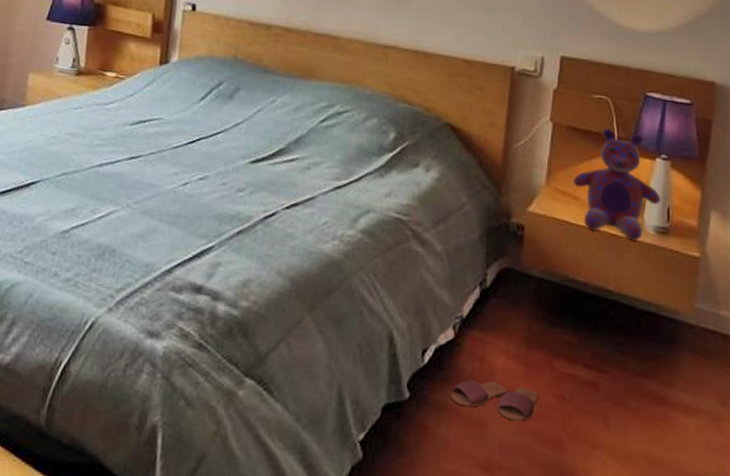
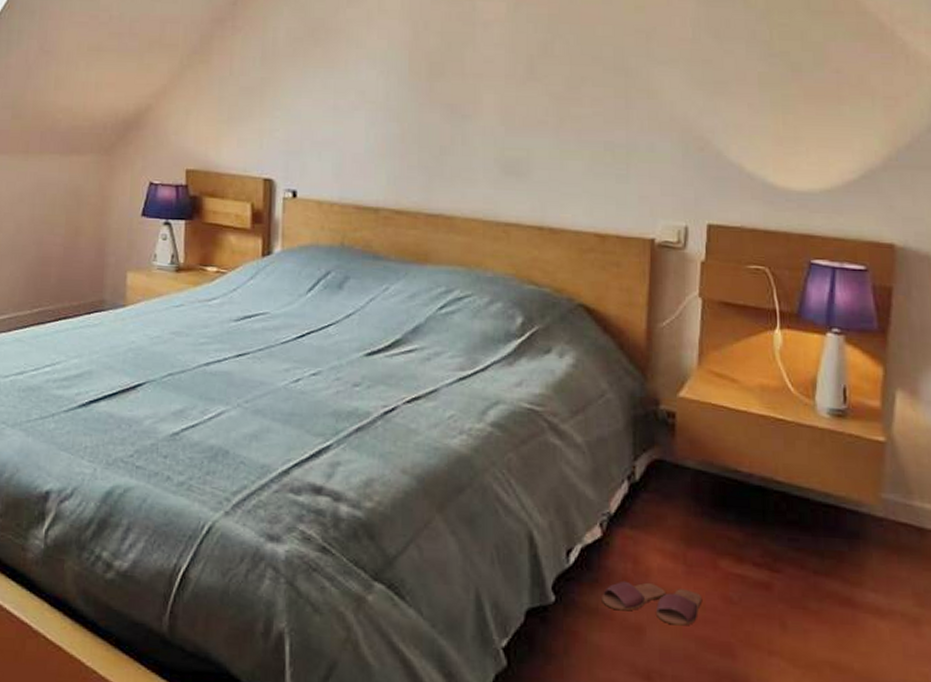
stuffed animal: present [573,128,661,240] -> none [729,302,835,425]

